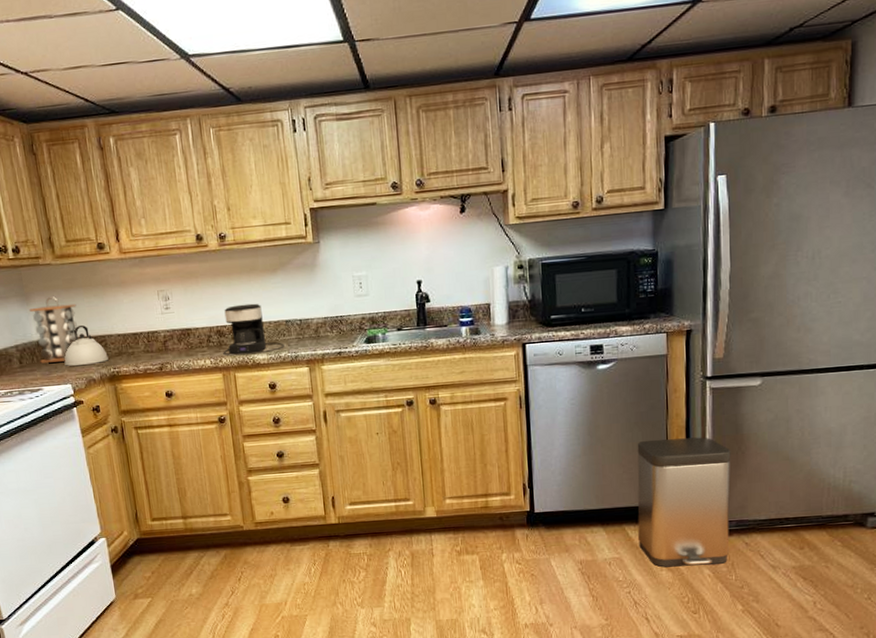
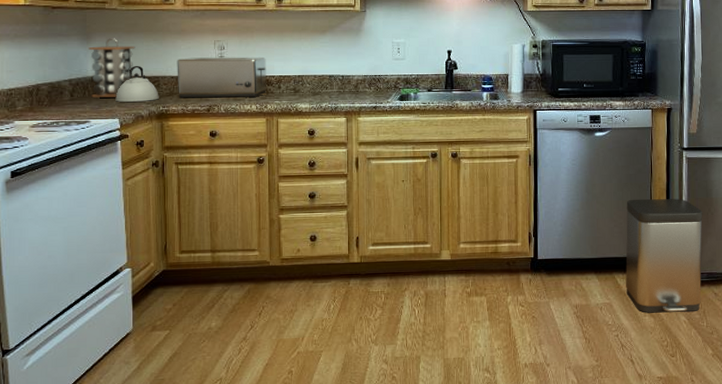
toaster: none [121,304,220,358] -> present [177,56,266,98]
coffee maker: present [223,303,284,356] -> none [269,58,326,103]

